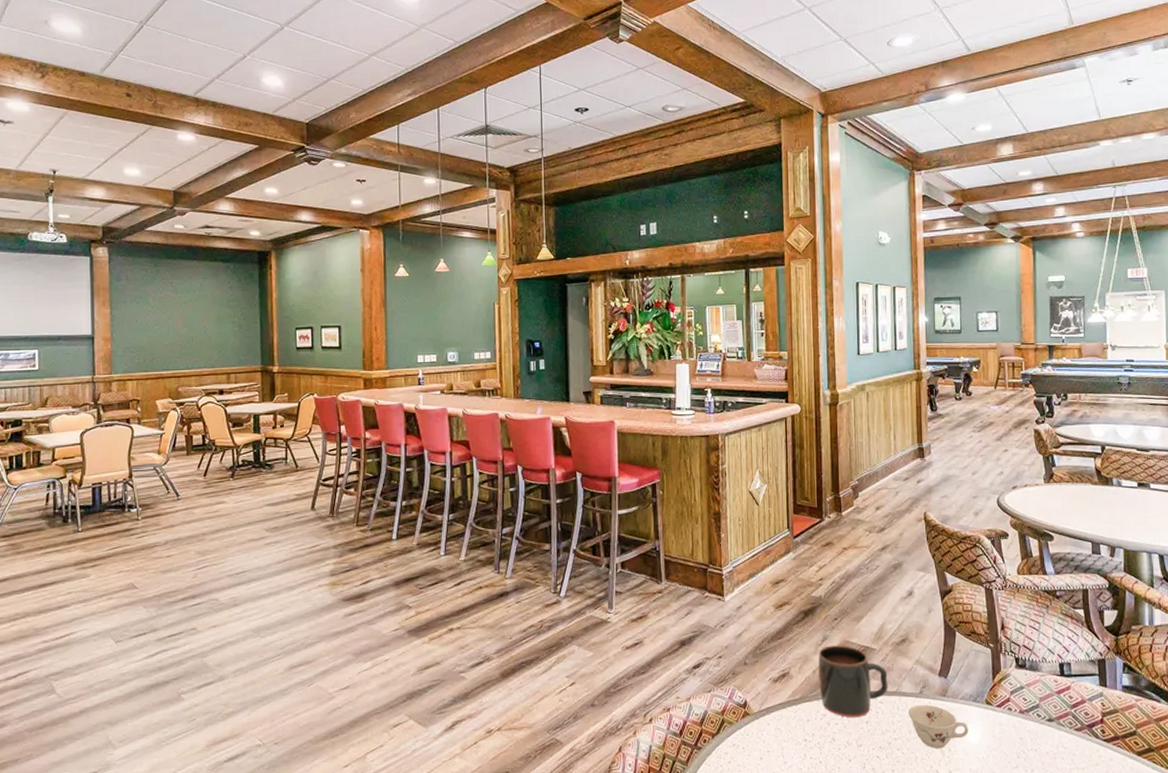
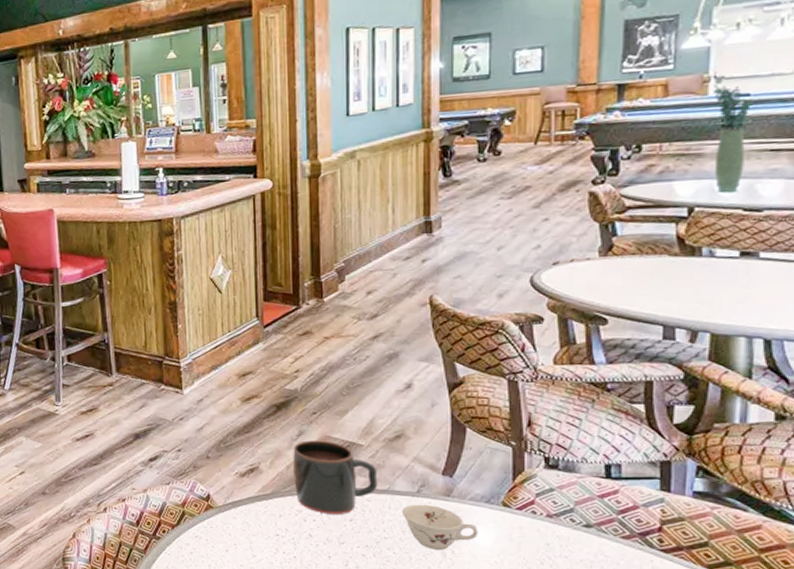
vase: none [1111,351,1136,436] -> present [714,84,753,193]

